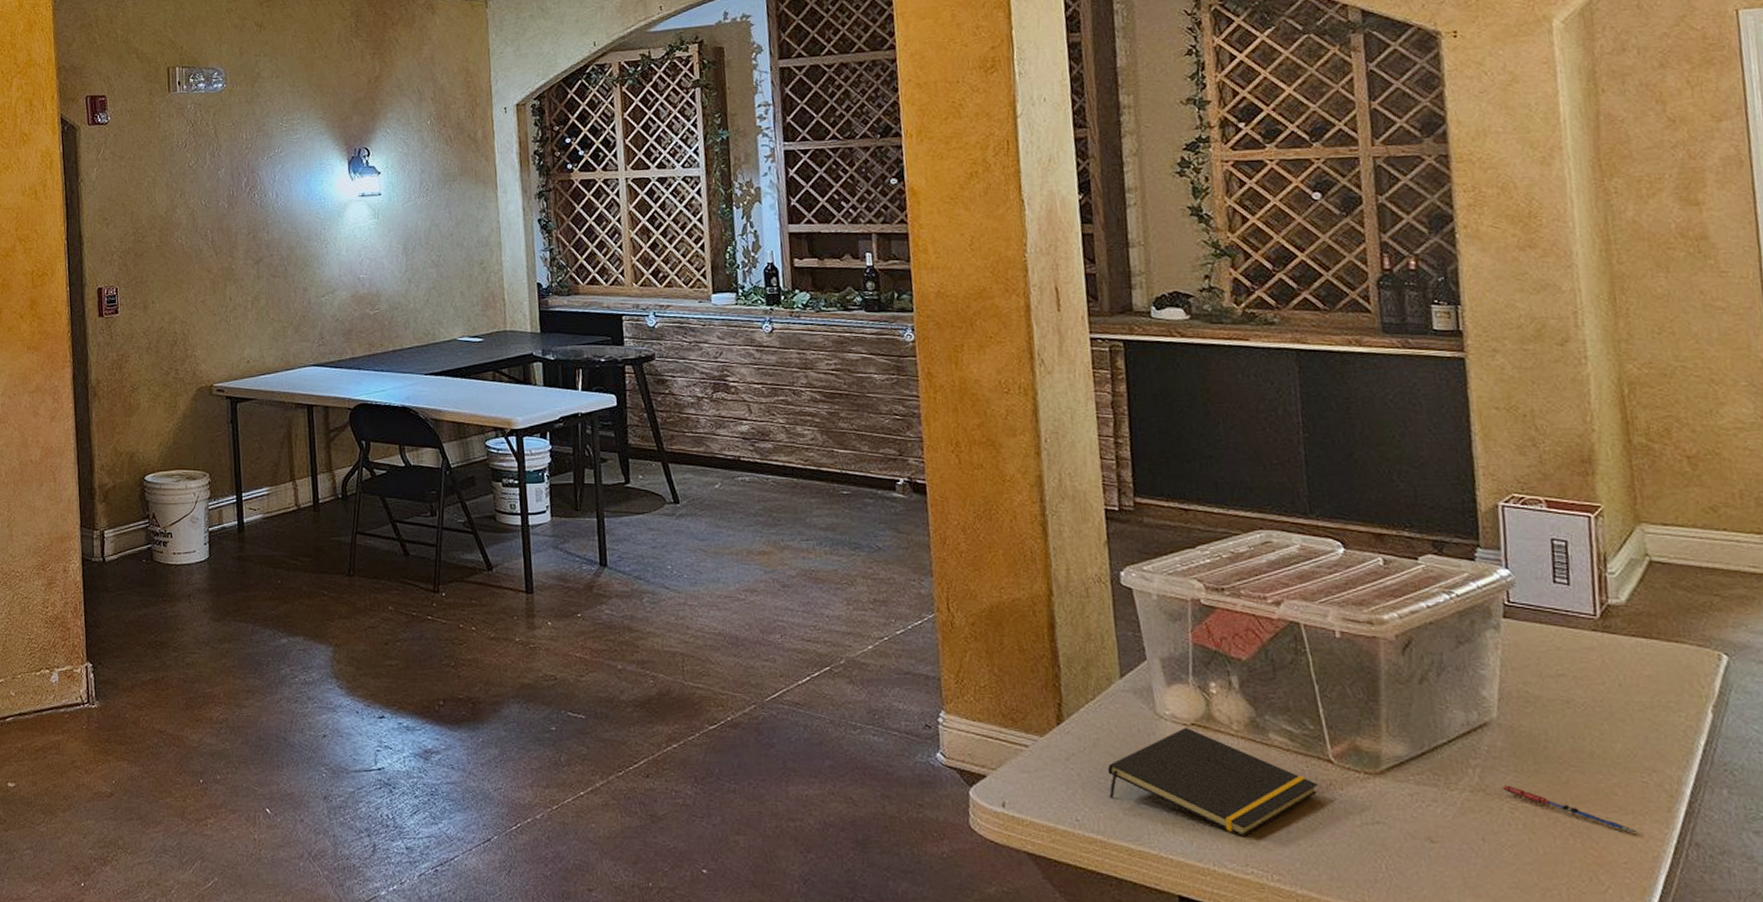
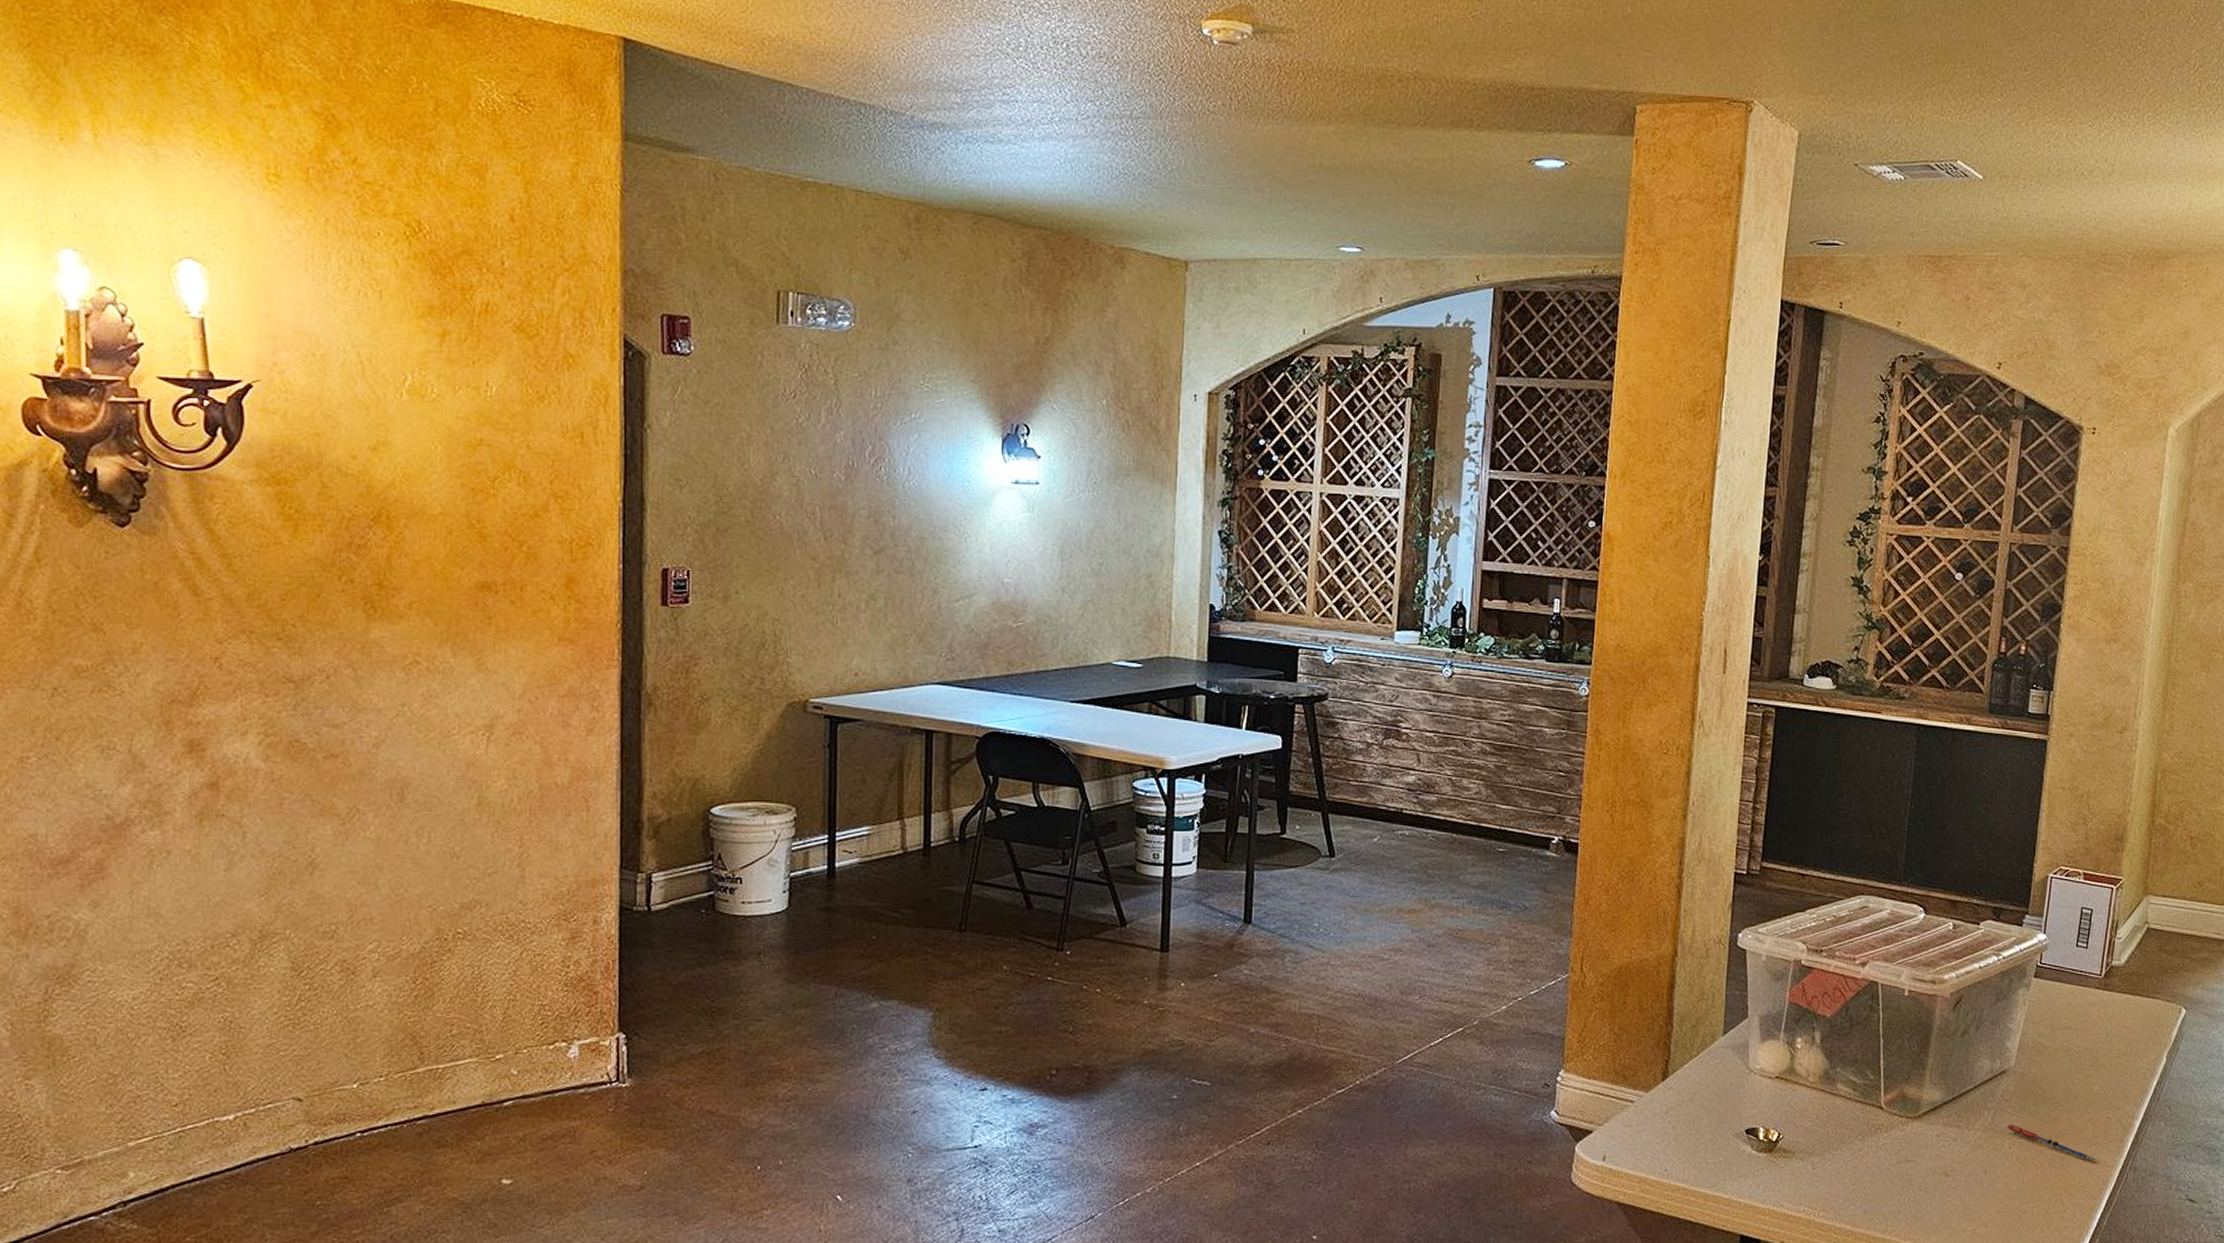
notepad: present [1107,728,1318,838] -> none [1697,1081,1869,1179]

